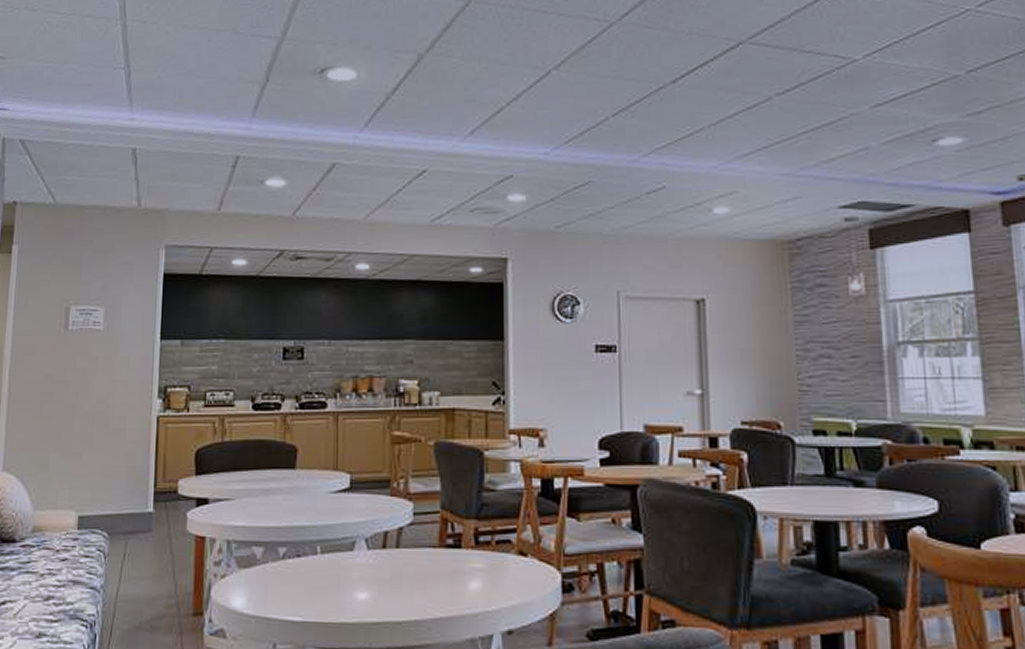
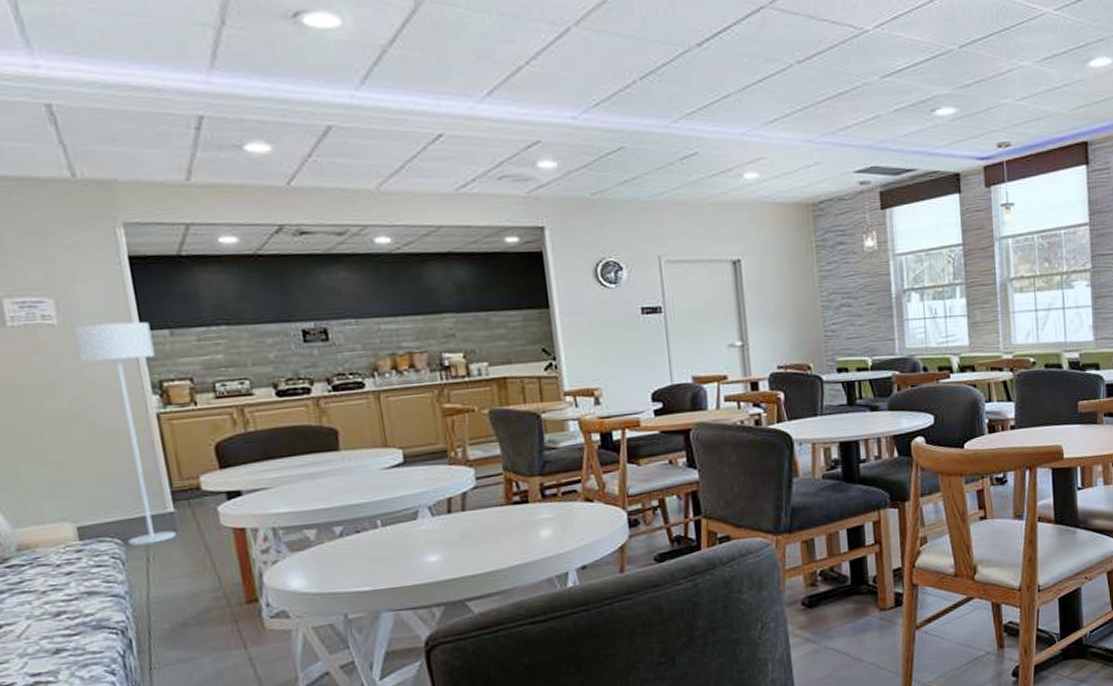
floor lamp: none [111,331,168,541] -> present [72,321,176,546]

